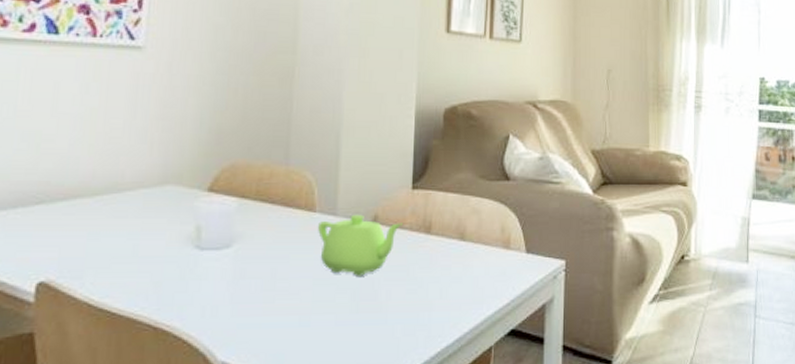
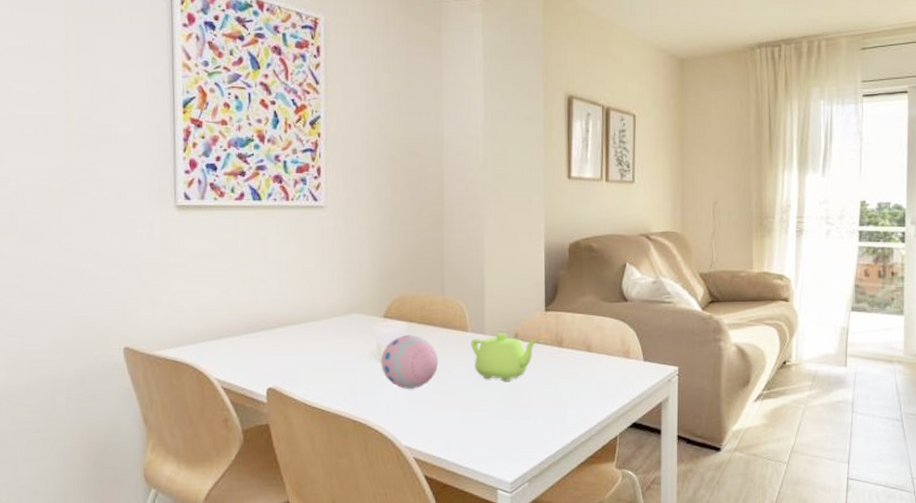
decorative egg: none [198,214,275,285] -> present [381,335,439,389]

